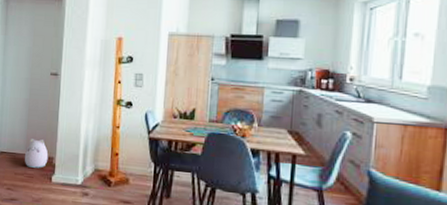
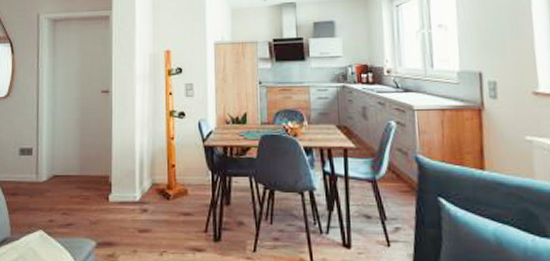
plush toy: present [24,137,49,168] -> none [79,158,104,189]

